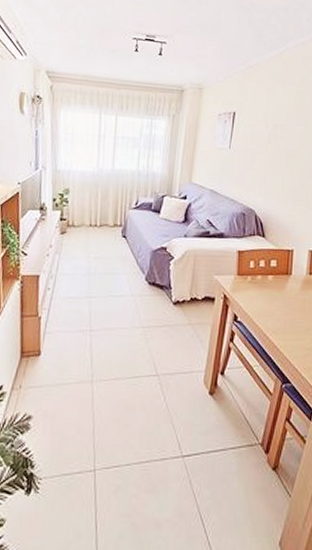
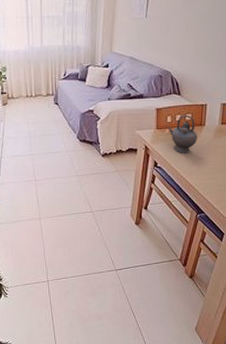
teapot: none [249,260,283,306] -> present [166,114,197,153]

